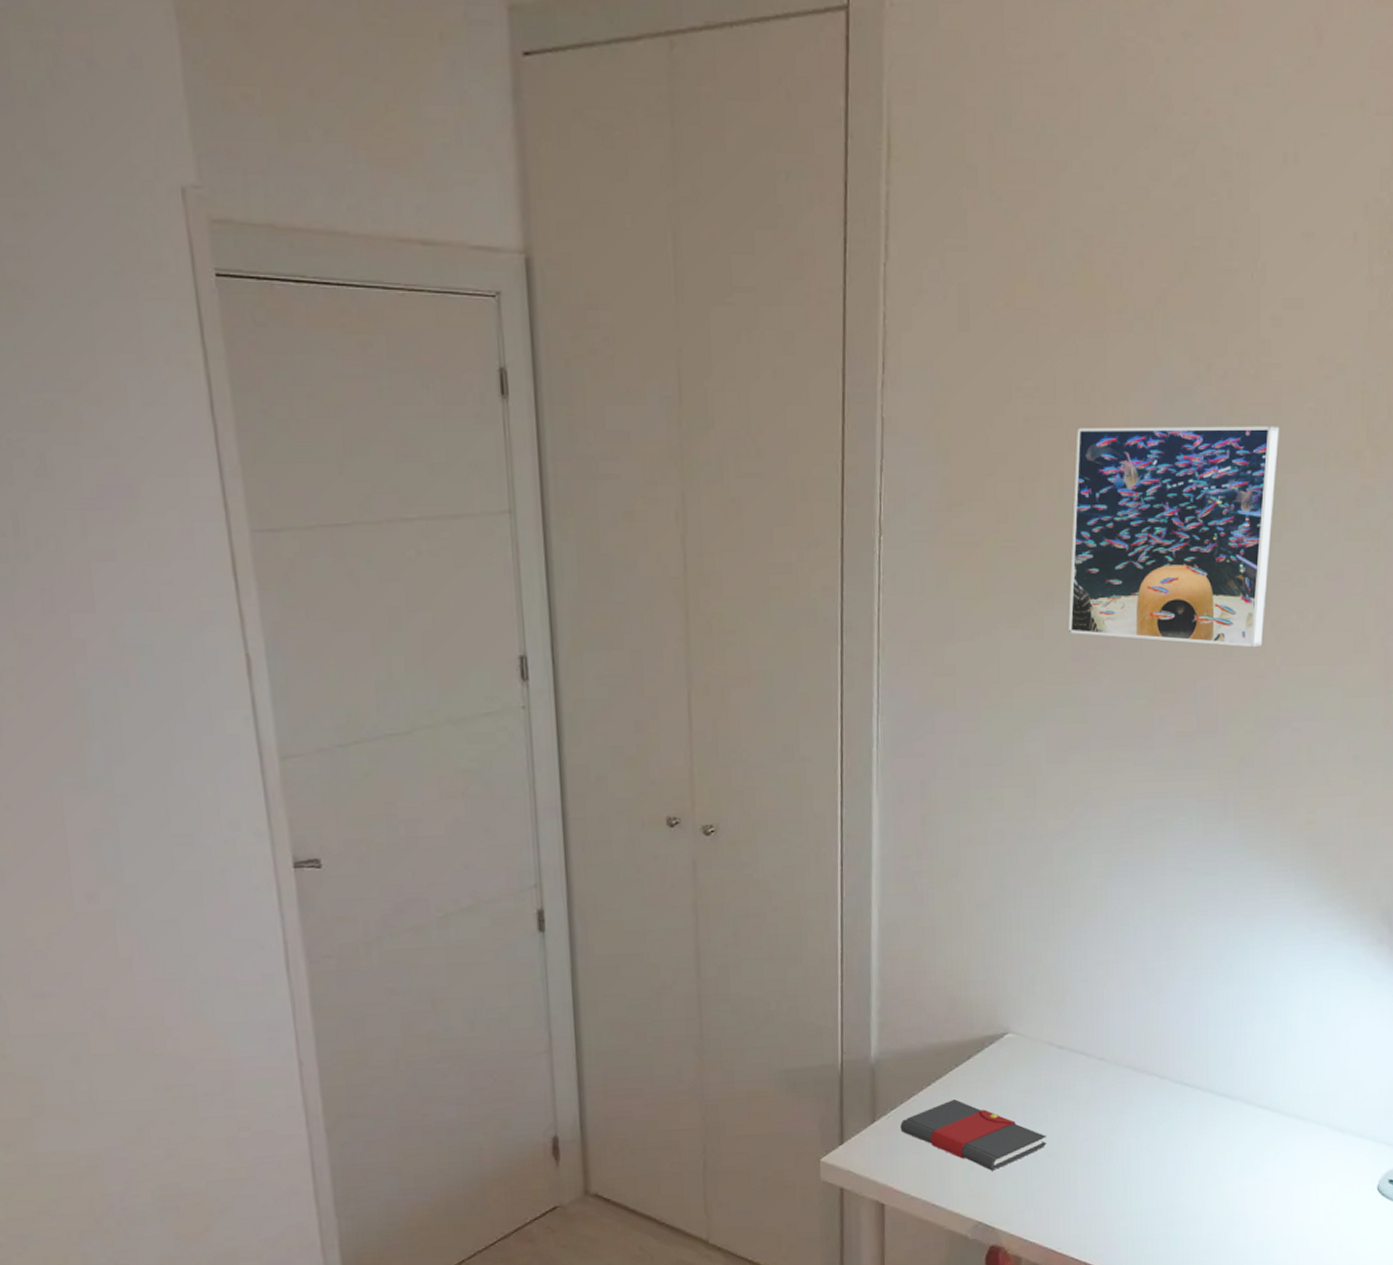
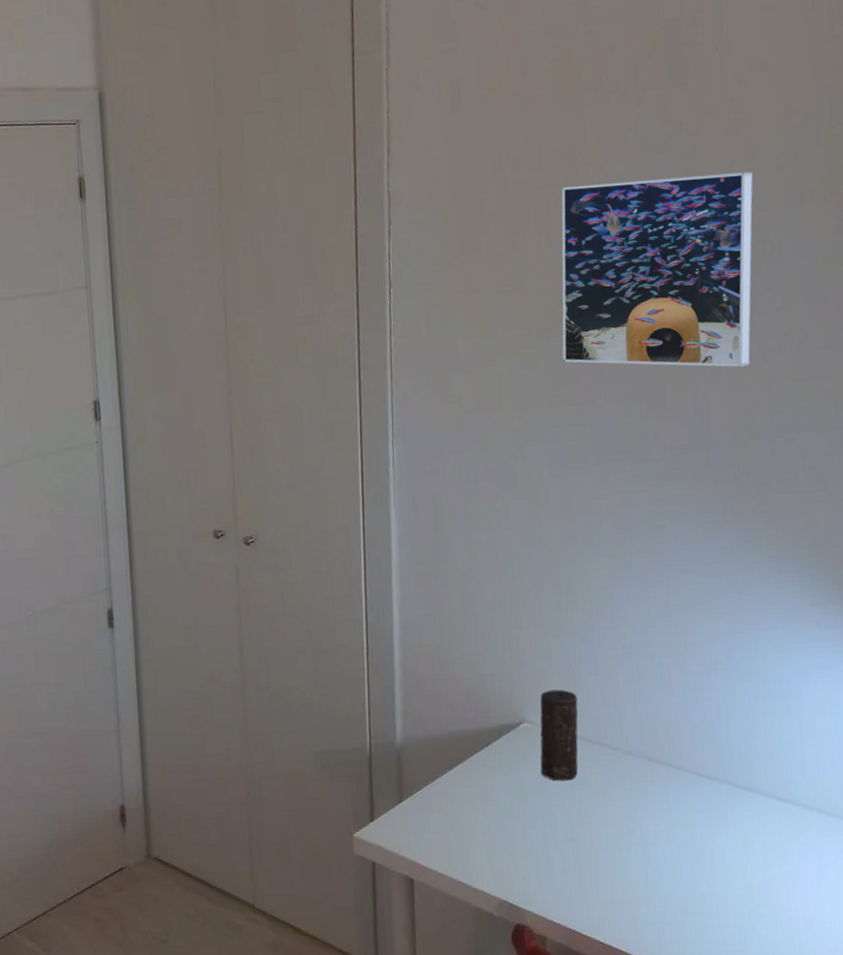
book: present [900,1099,1047,1171] -> none [425,783,566,852]
candle: none [1023,997,1066,1095] -> present [540,689,578,781]

